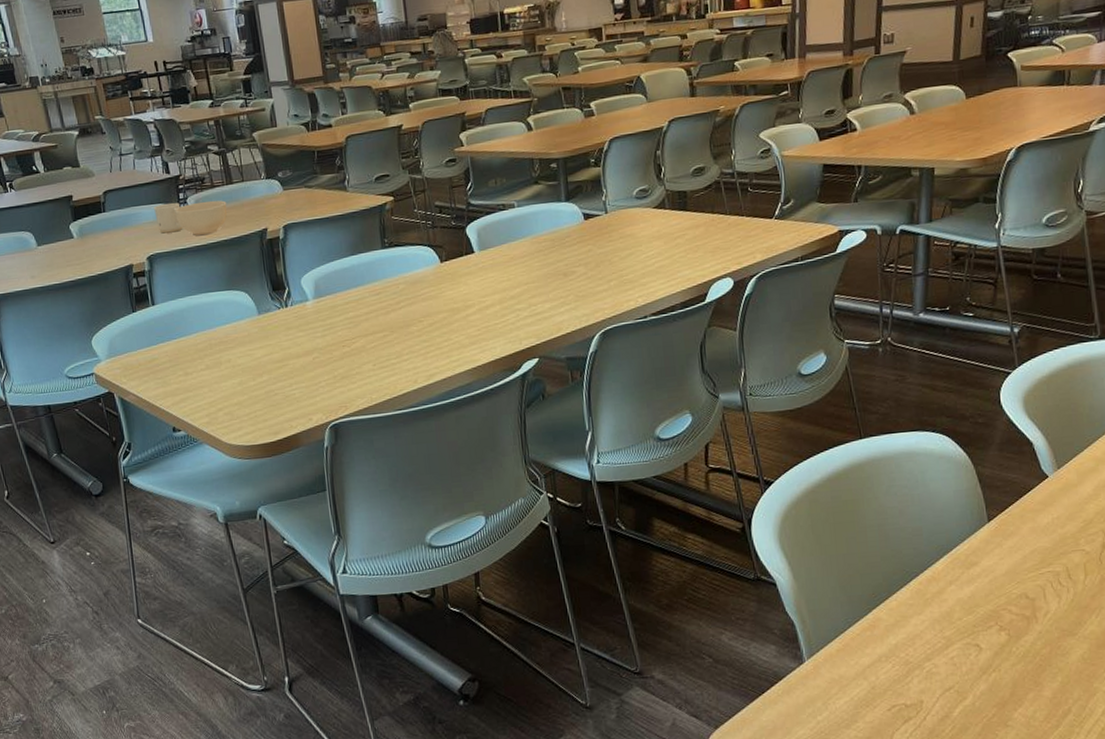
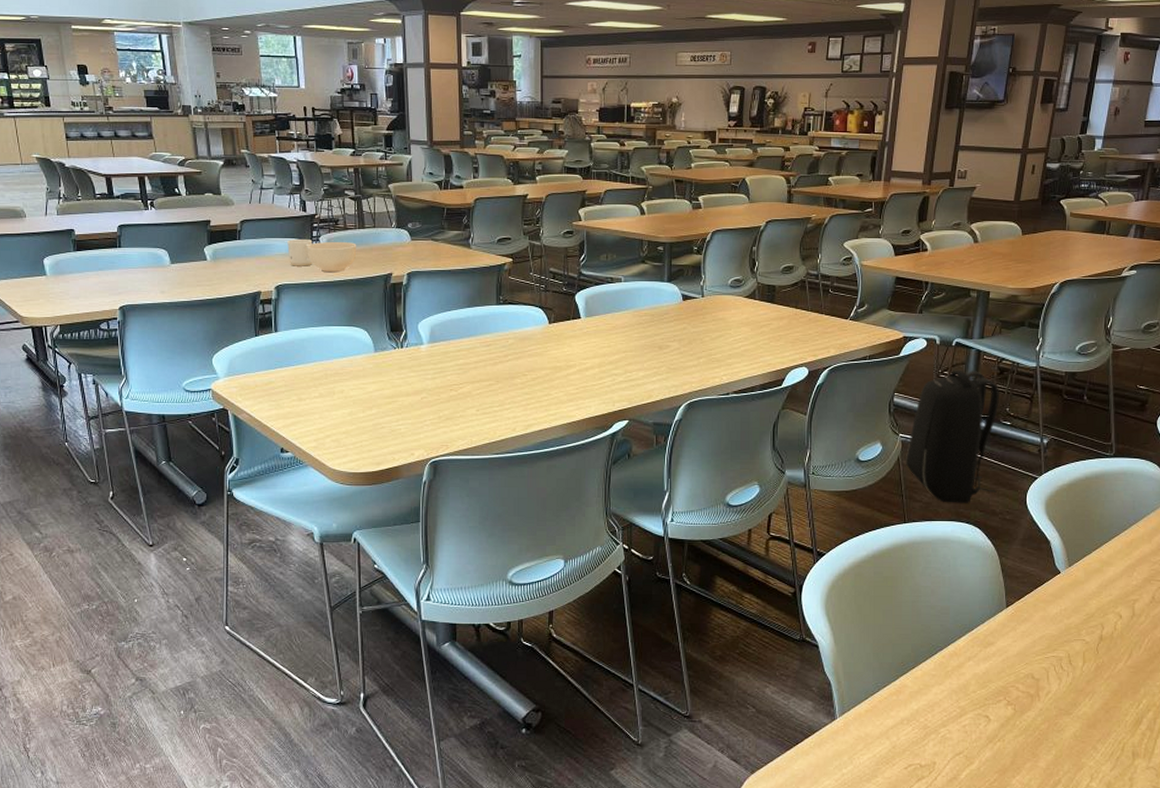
backpack: none [855,259,965,411] -> present [906,369,999,503]

